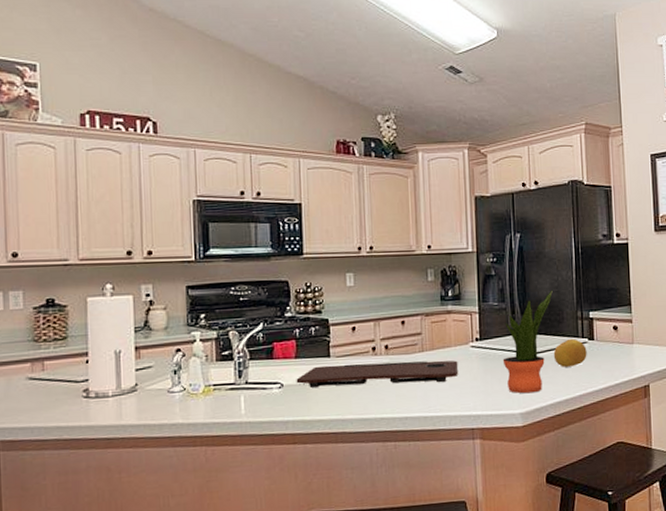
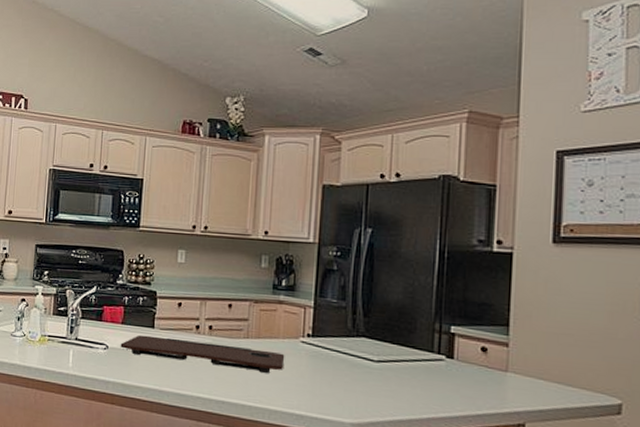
potted plant: present [502,290,553,394] -> none [336,294,406,405]
fruit: present [553,339,587,367] -> none [398,353,443,385]

